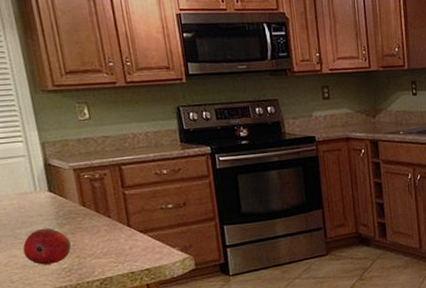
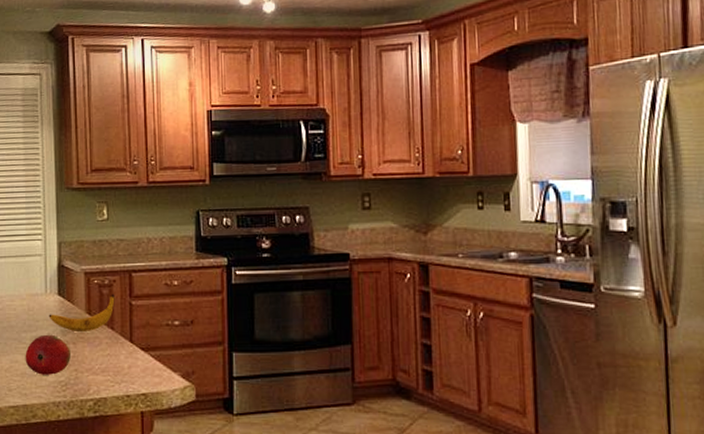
banana: none [42,186,108,224] -> present [48,294,115,333]

